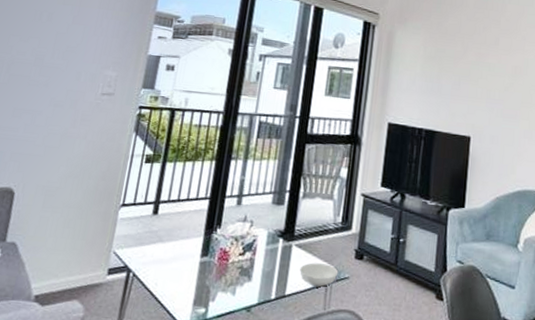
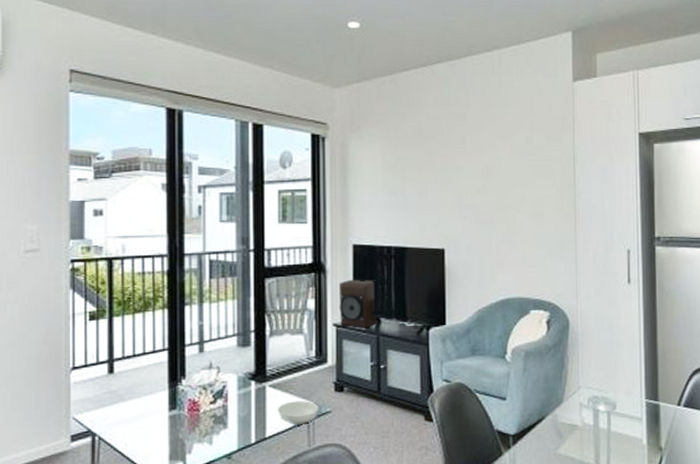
speaker: none [368,154,406,202] -> present [338,279,378,328]

